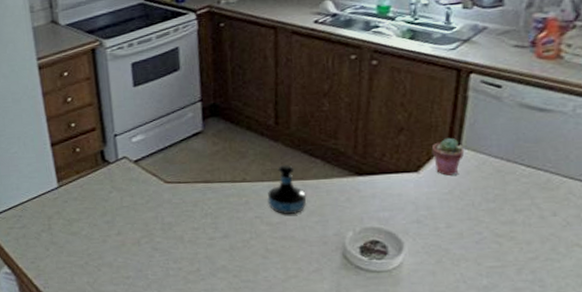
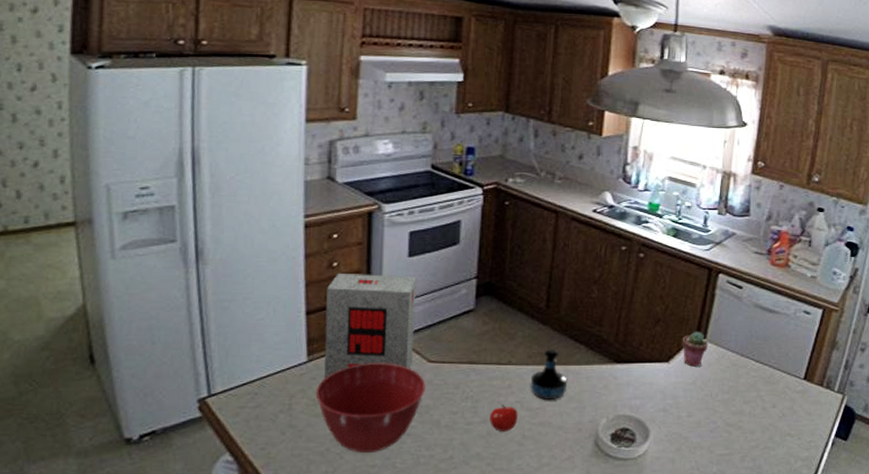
cereal box: none [65,104,151,201] -> present [324,272,417,378]
mixing bowl: none [69,185,166,266] -> present [315,363,426,453]
apple: none [230,220,259,246] -> present [490,404,518,432]

